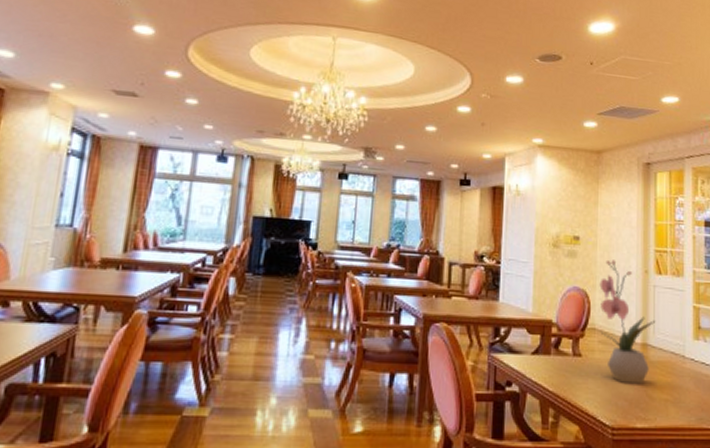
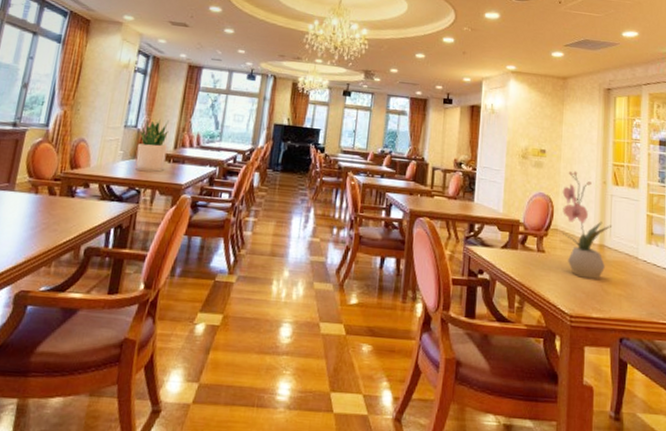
planter: none [72,215,116,284] -> present [136,120,169,173]

